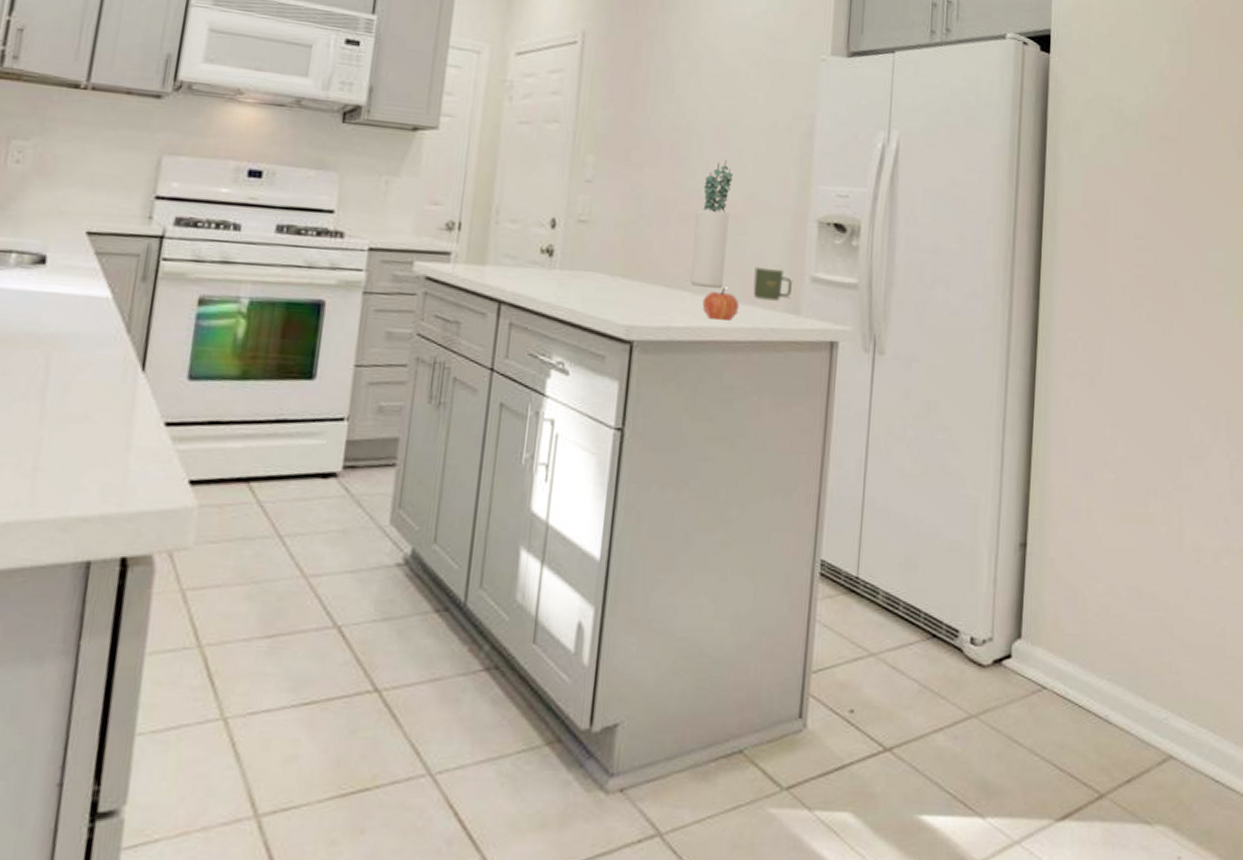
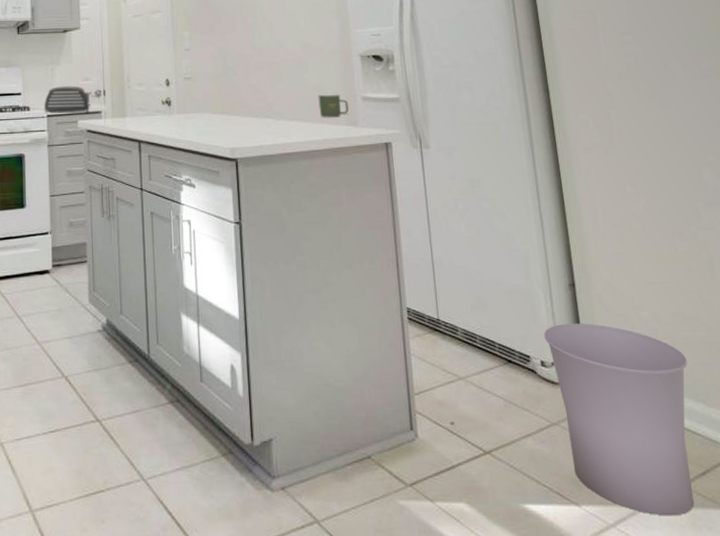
toaster: none [365,208,441,251] -> present [44,86,92,113]
vase: present [690,160,733,289] -> none [268,21,297,115]
fruit: present [702,287,740,321] -> none [283,112,312,136]
waste bin: none [979,591,1136,832] -> present [543,323,694,516]

